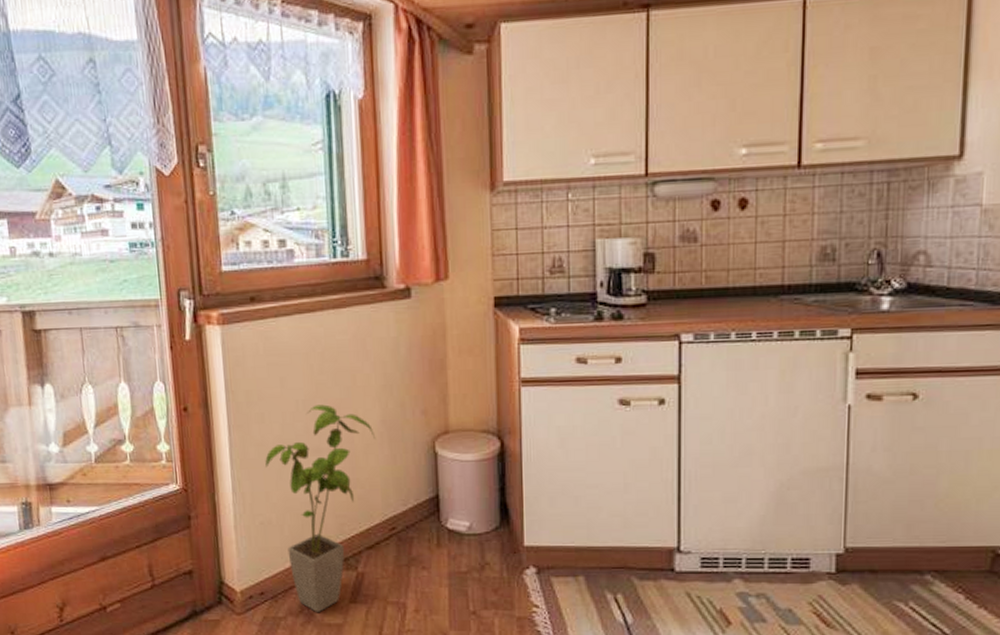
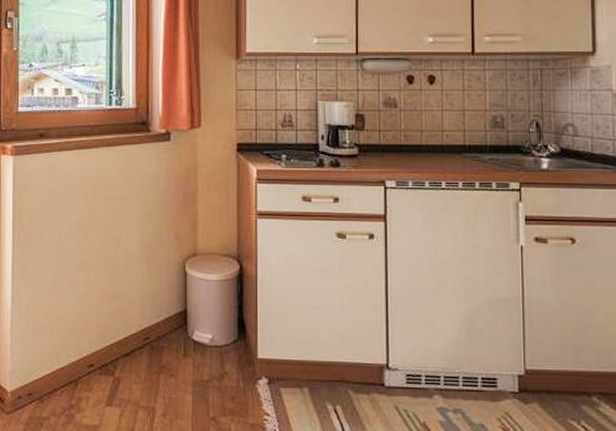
house plant: present [265,404,376,613] -> none [42,226,136,415]

